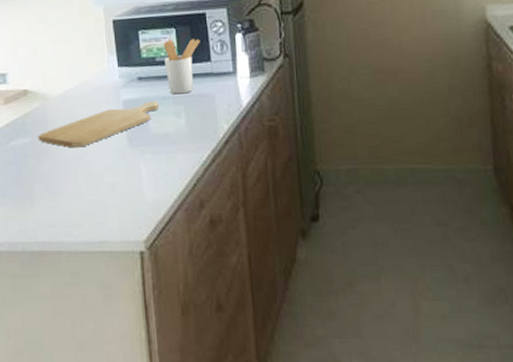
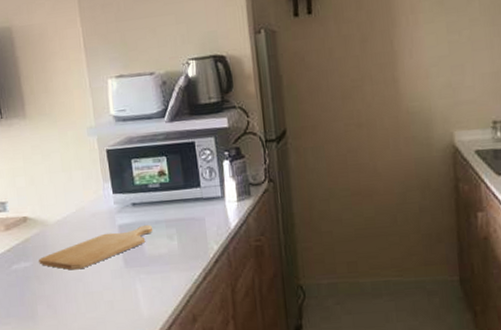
utensil holder: present [163,38,200,95] -> none [155,166,190,219]

